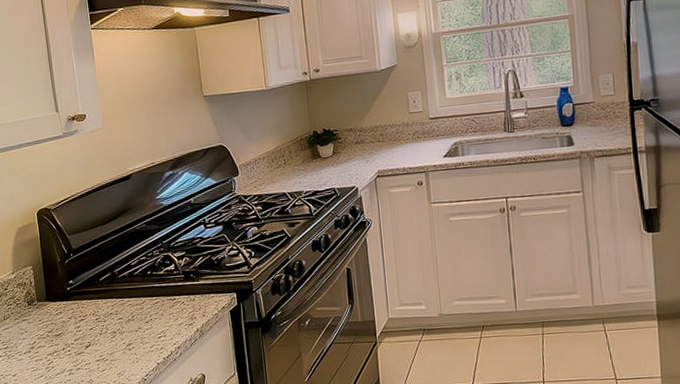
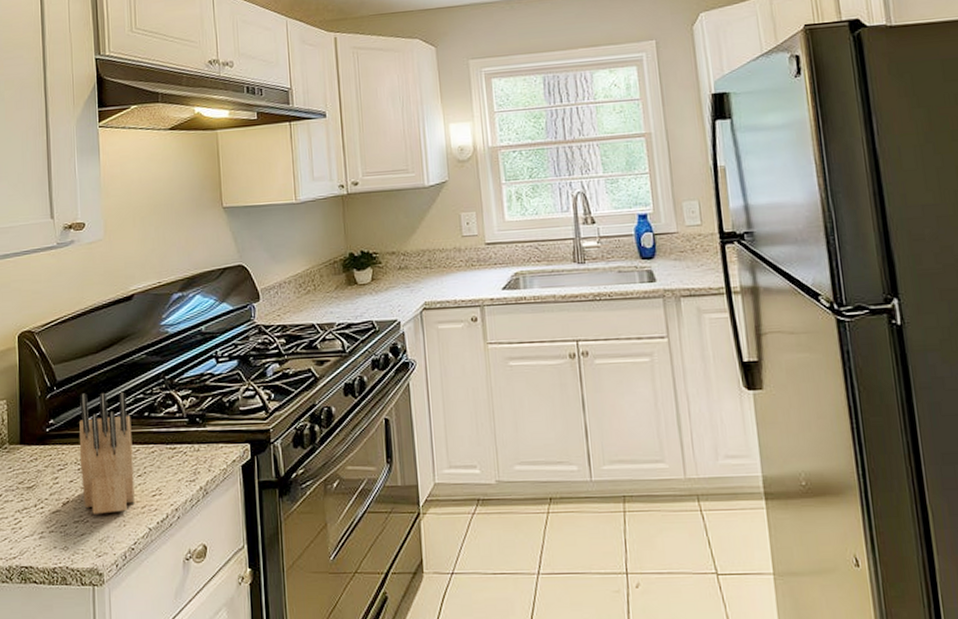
knife block: none [93,256,144,354] -> present [79,392,135,514]

